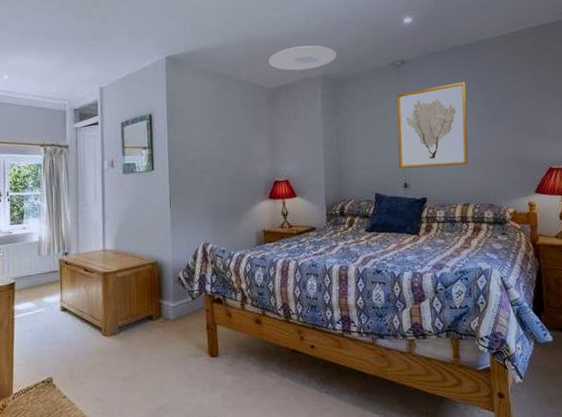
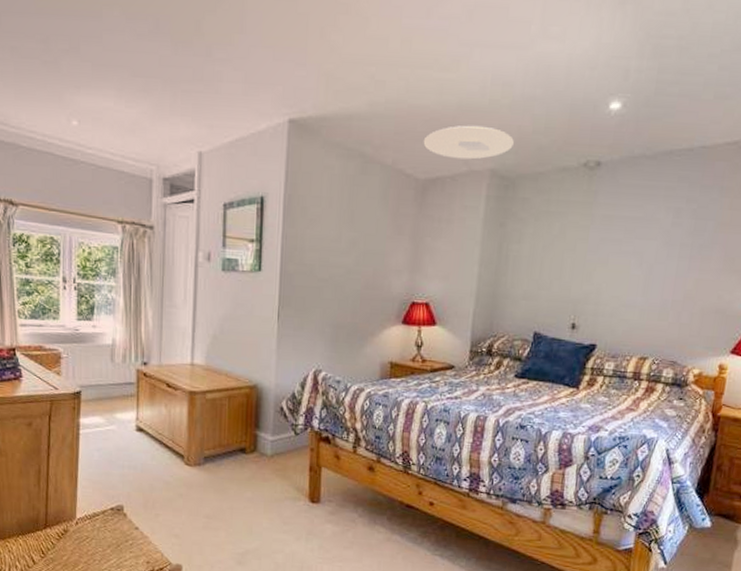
wall art: present [396,81,469,168] -> none [568,199,674,309]

